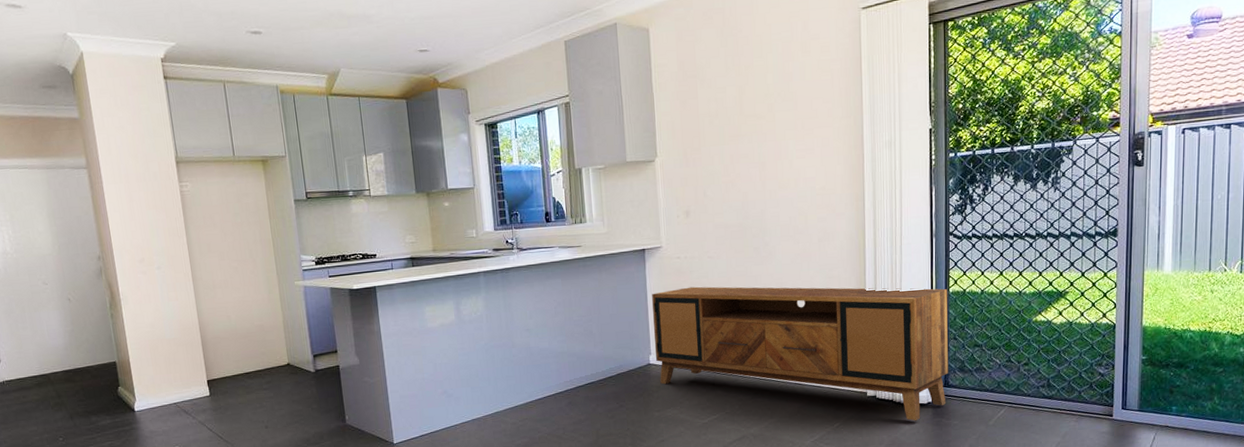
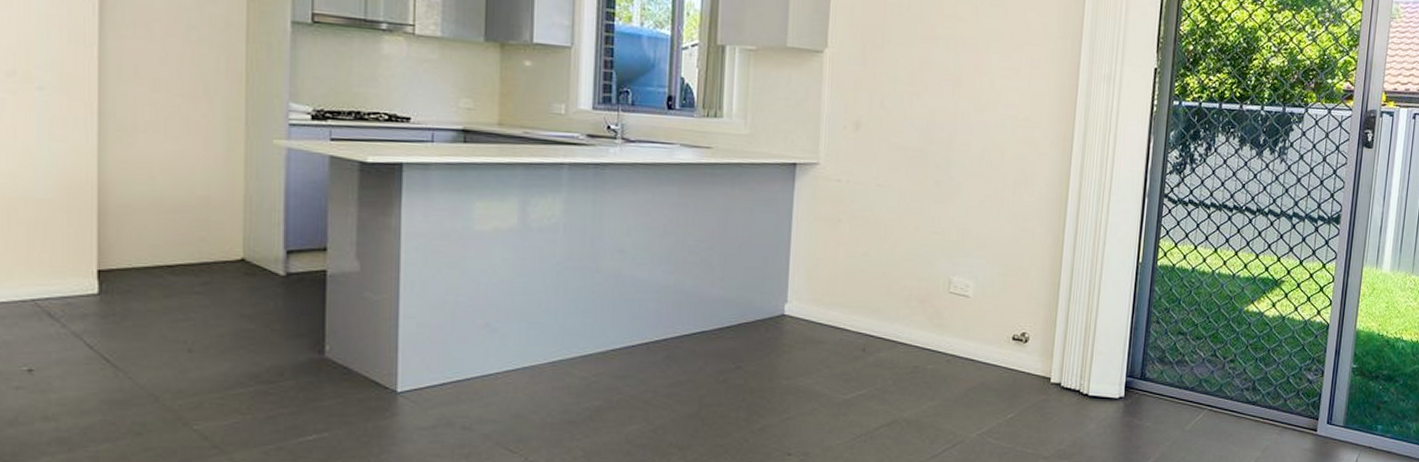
tv stand: present [652,286,948,421] -> none [793,220,1155,418]

